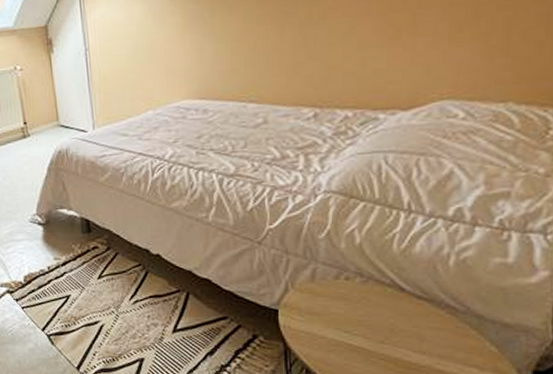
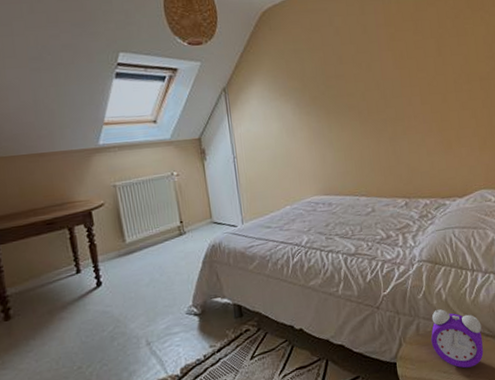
alarm clock: none [330,256,411,332] -> present [430,309,484,368]

